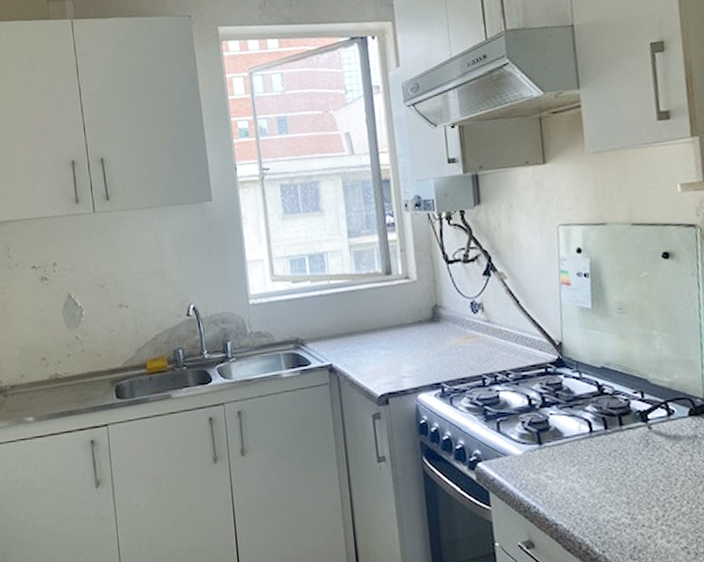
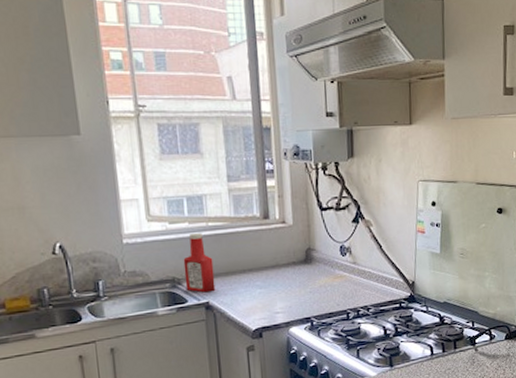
ketchup bottle: none [306,291,339,355] -> present [183,232,216,293]

